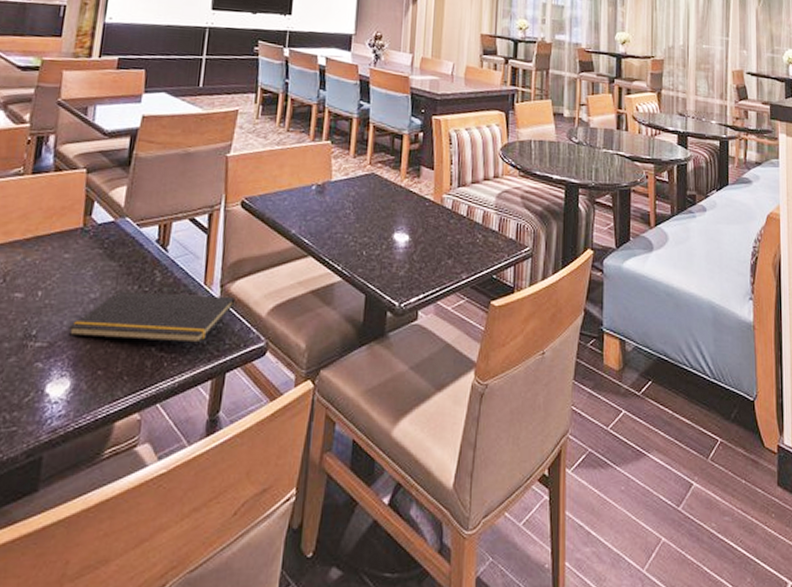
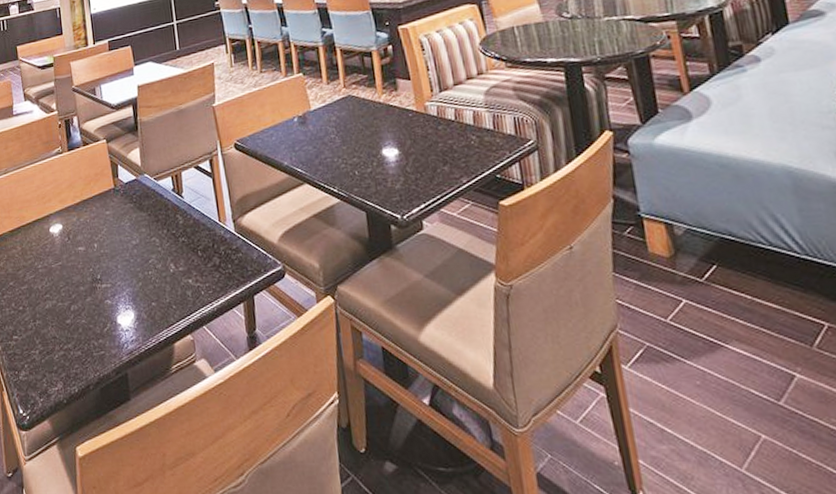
notepad: present [68,291,236,343] -> none [122,230,249,277]

